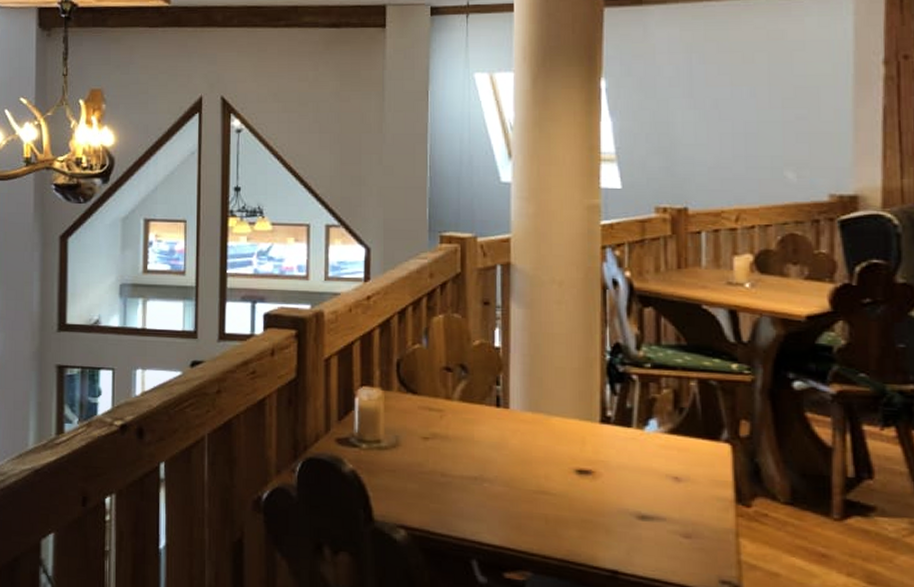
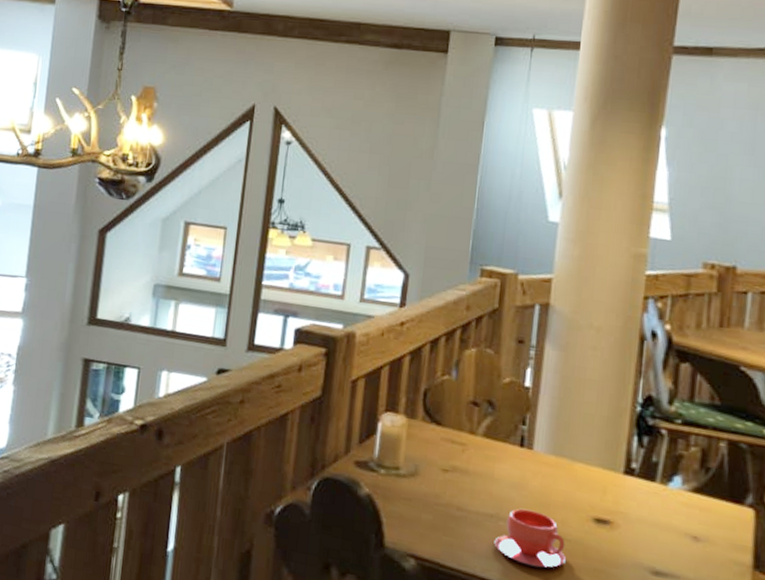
teacup: none [481,468,552,525] -> present [494,508,566,569]

